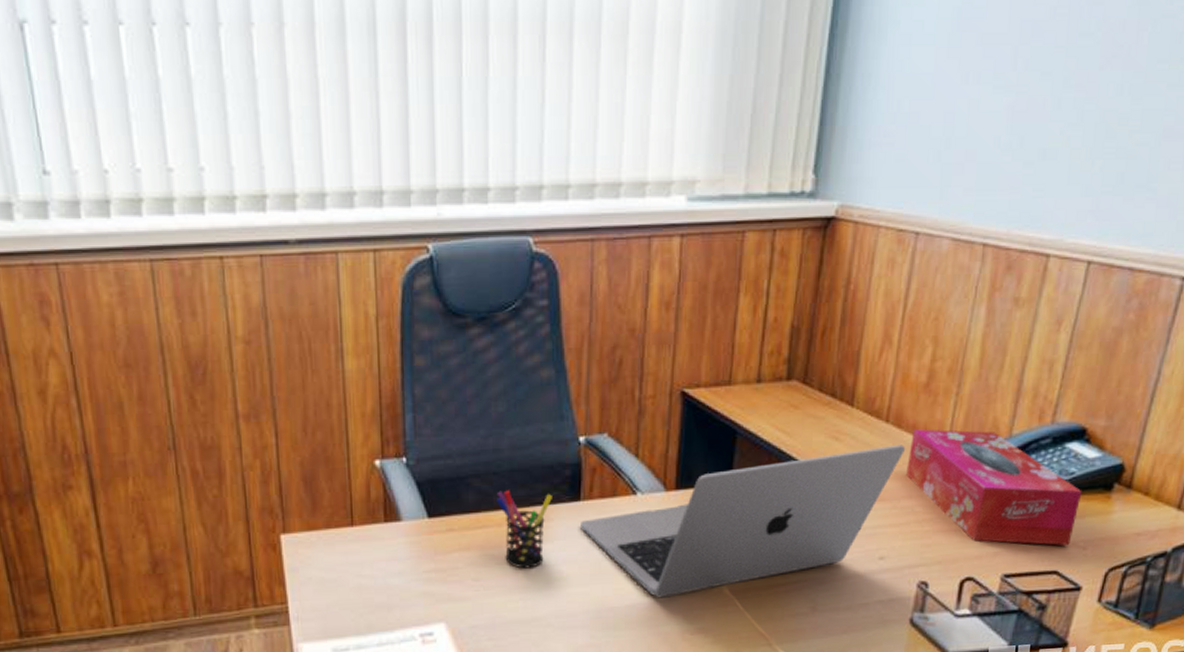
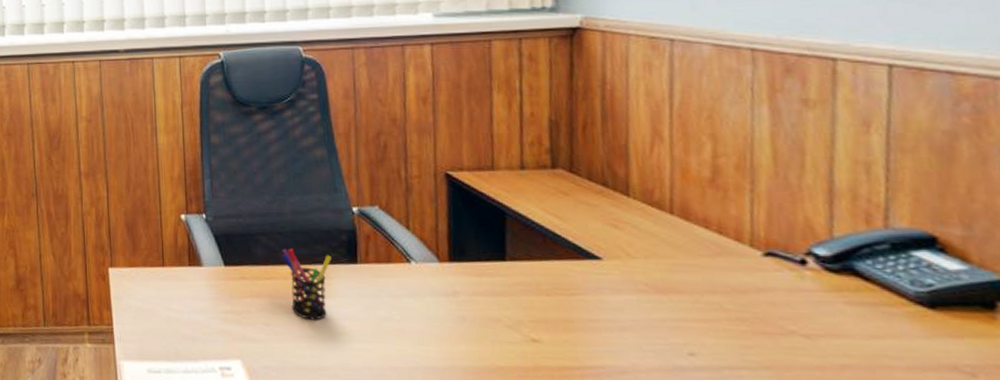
laptop: present [581,444,906,598] -> none [359,237,700,365]
tissue box: present [906,429,1082,546] -> none [704,223,952,368]

